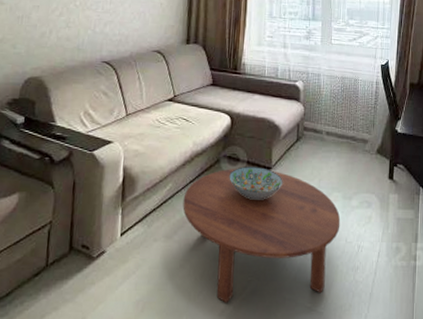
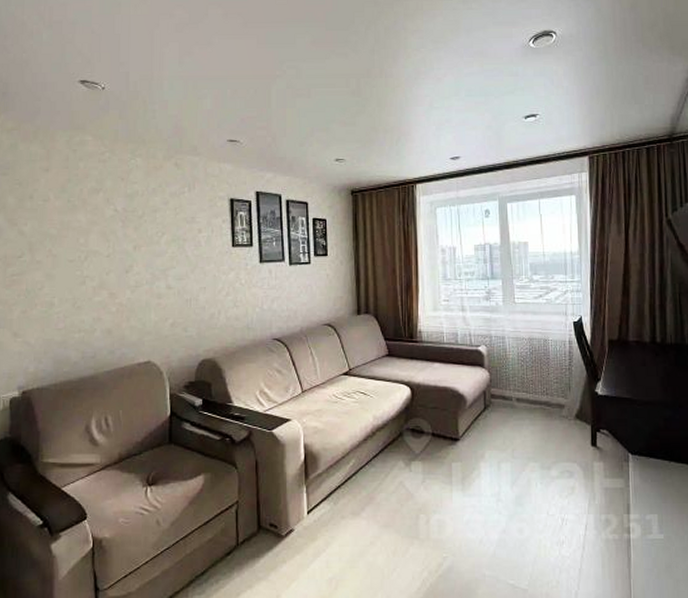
coffee table: present [183,169,341,303] -> none [368,442,540,581]
decorative bowl: present [229,167,283,200] -> none [414,439,473,473]

